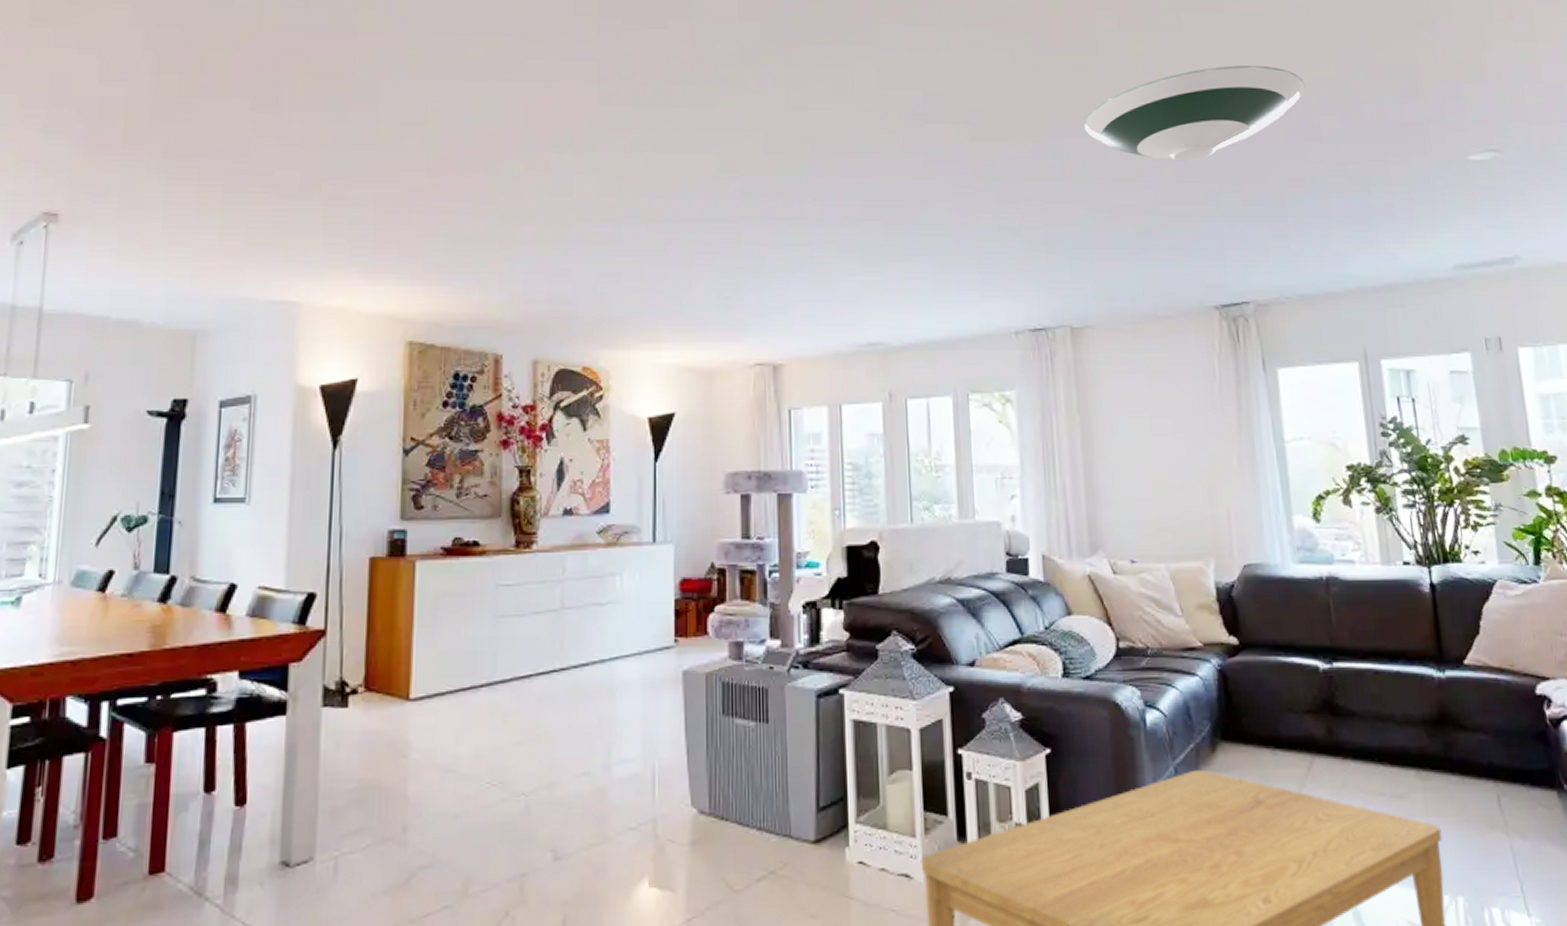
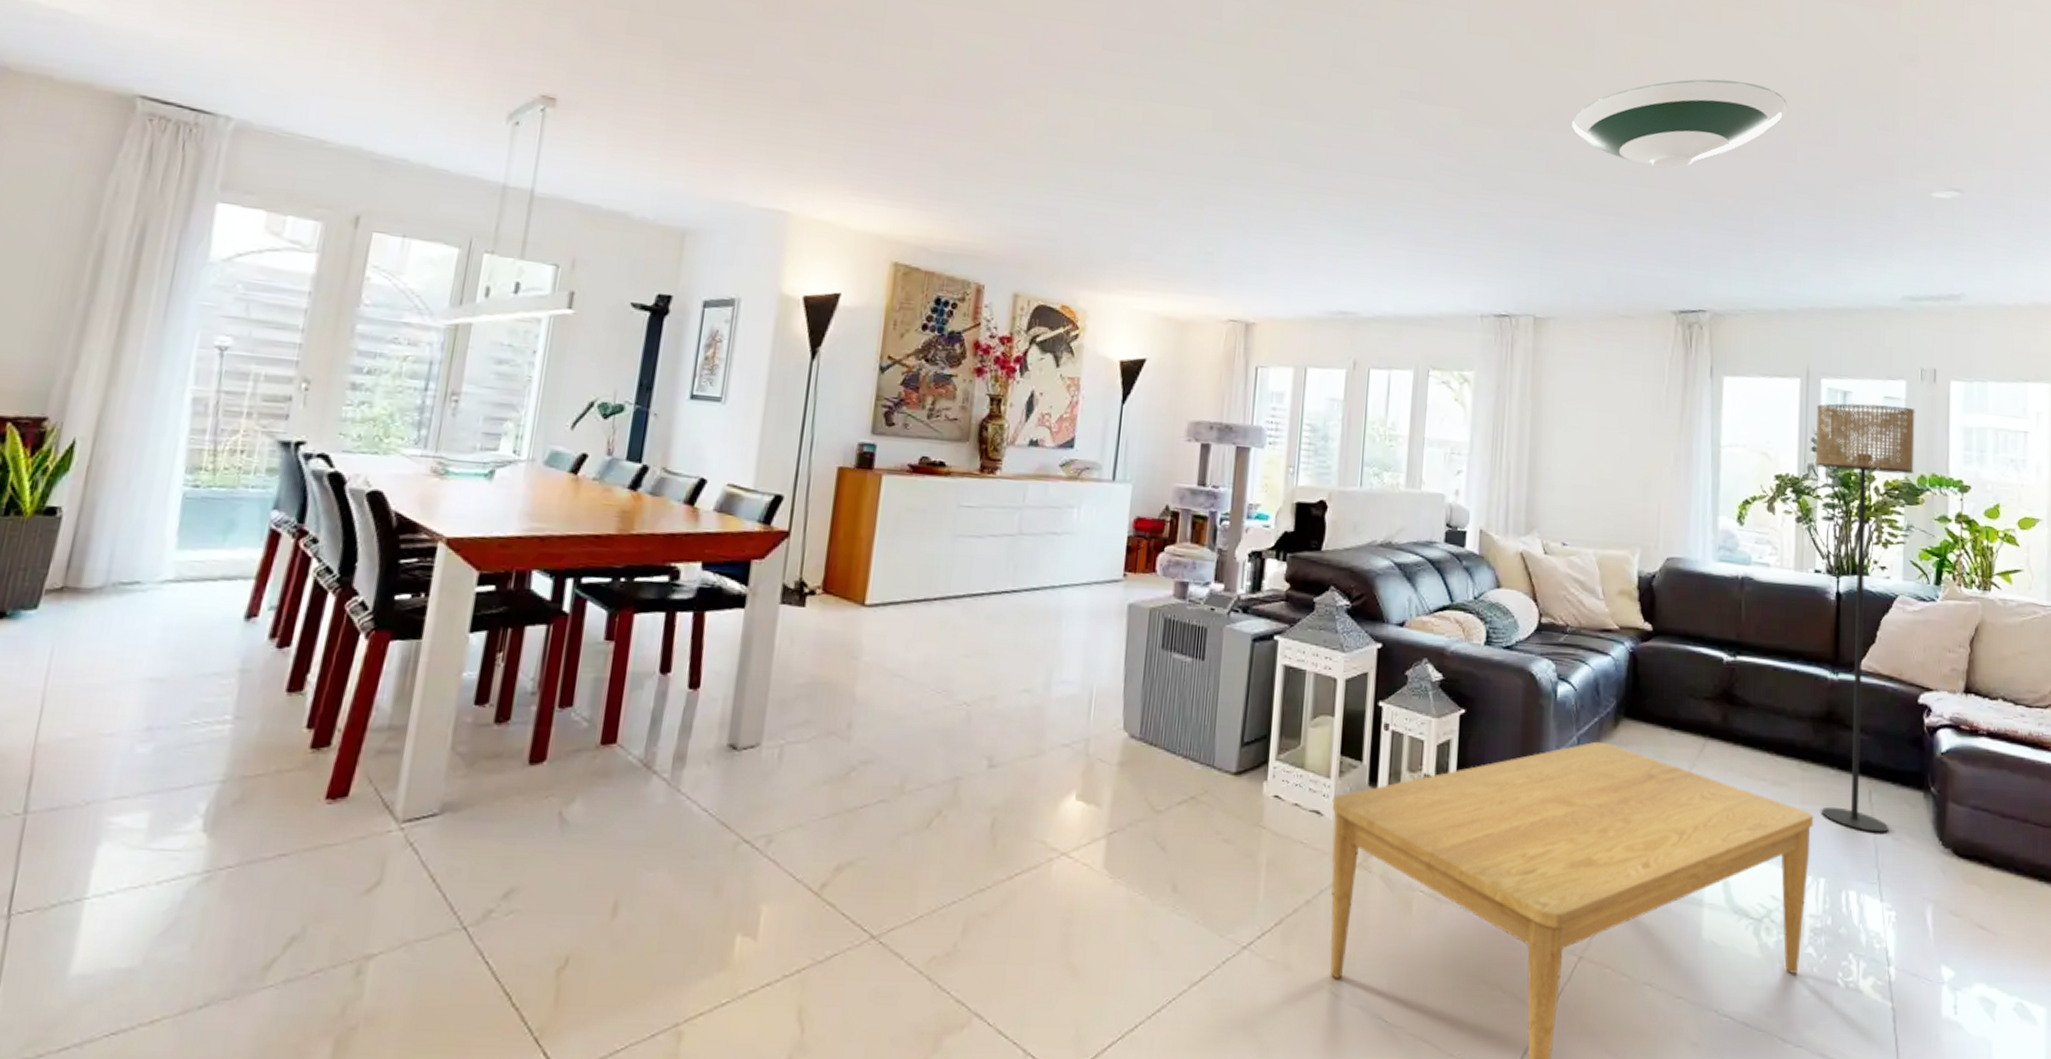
floor lamp: none [1381,379,1526,841] -> present [1814,403,1915,833]

